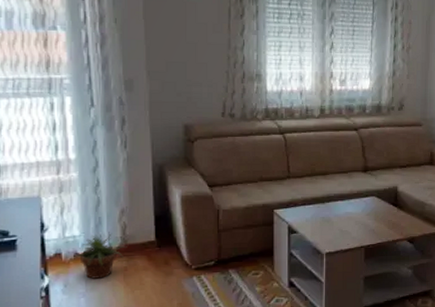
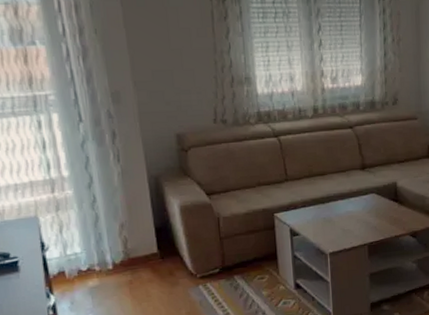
potted plant: present [71,233,127,280] -> none [75,248,130,295]

